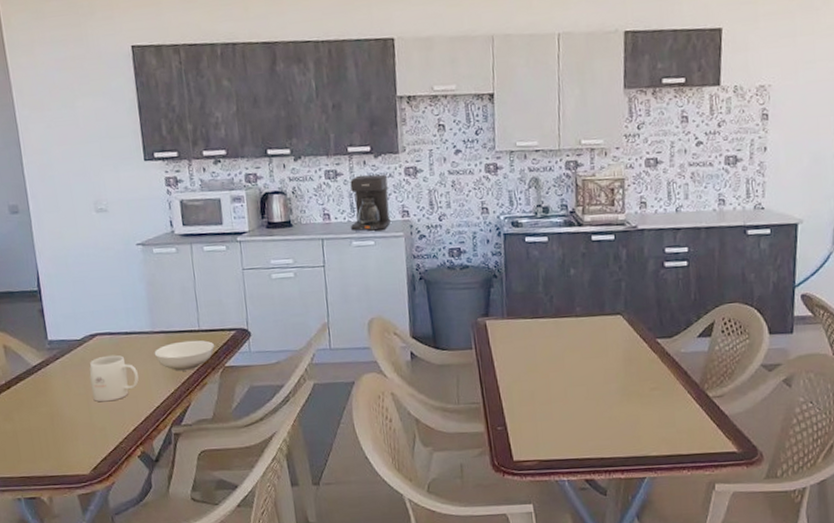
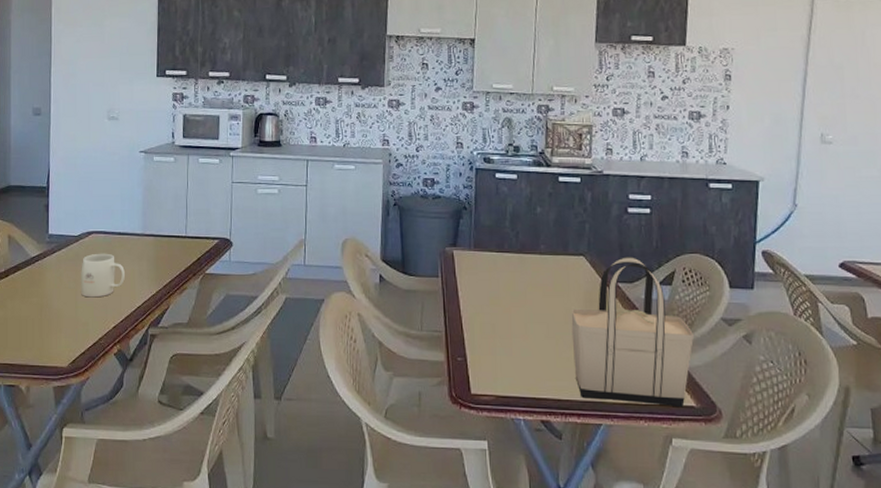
bowl: present [154,340,215,372] -> none [142,245,199,274]
coffee maker: present [350,174,392,232] -> none [335,104,372,156]
shopping bag: none [611,311,734,455] -> present [571,257,694,408]

